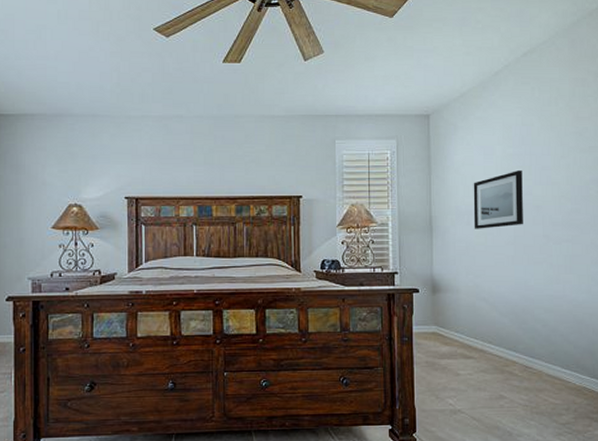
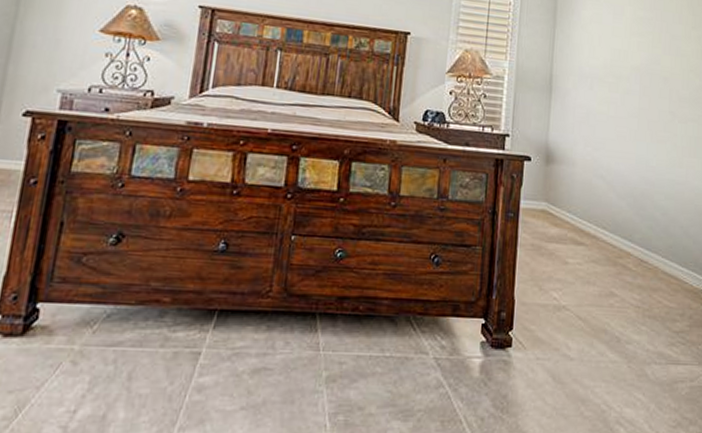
wall art: present [473,169,523,229] -> none [596,35,652,97]

